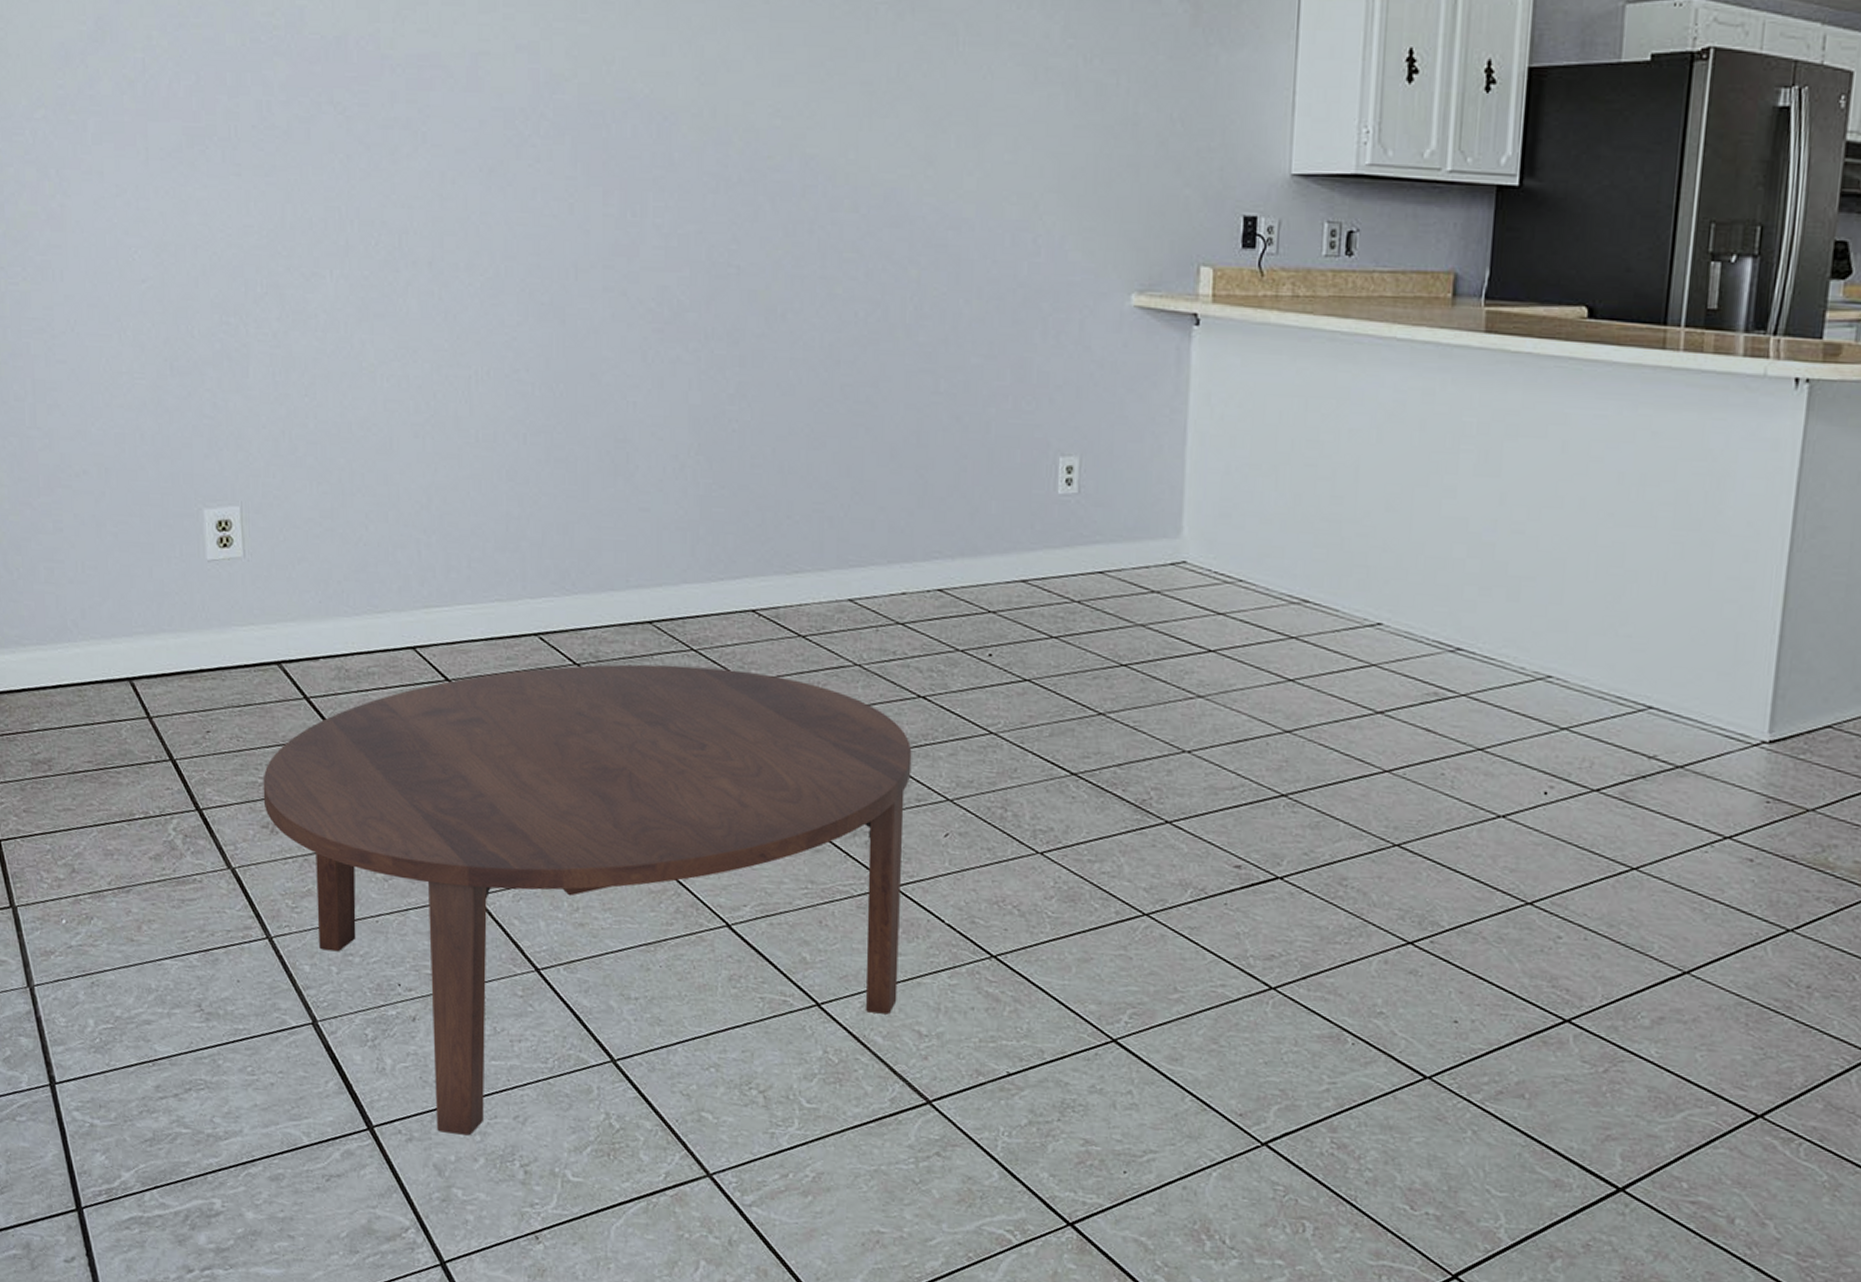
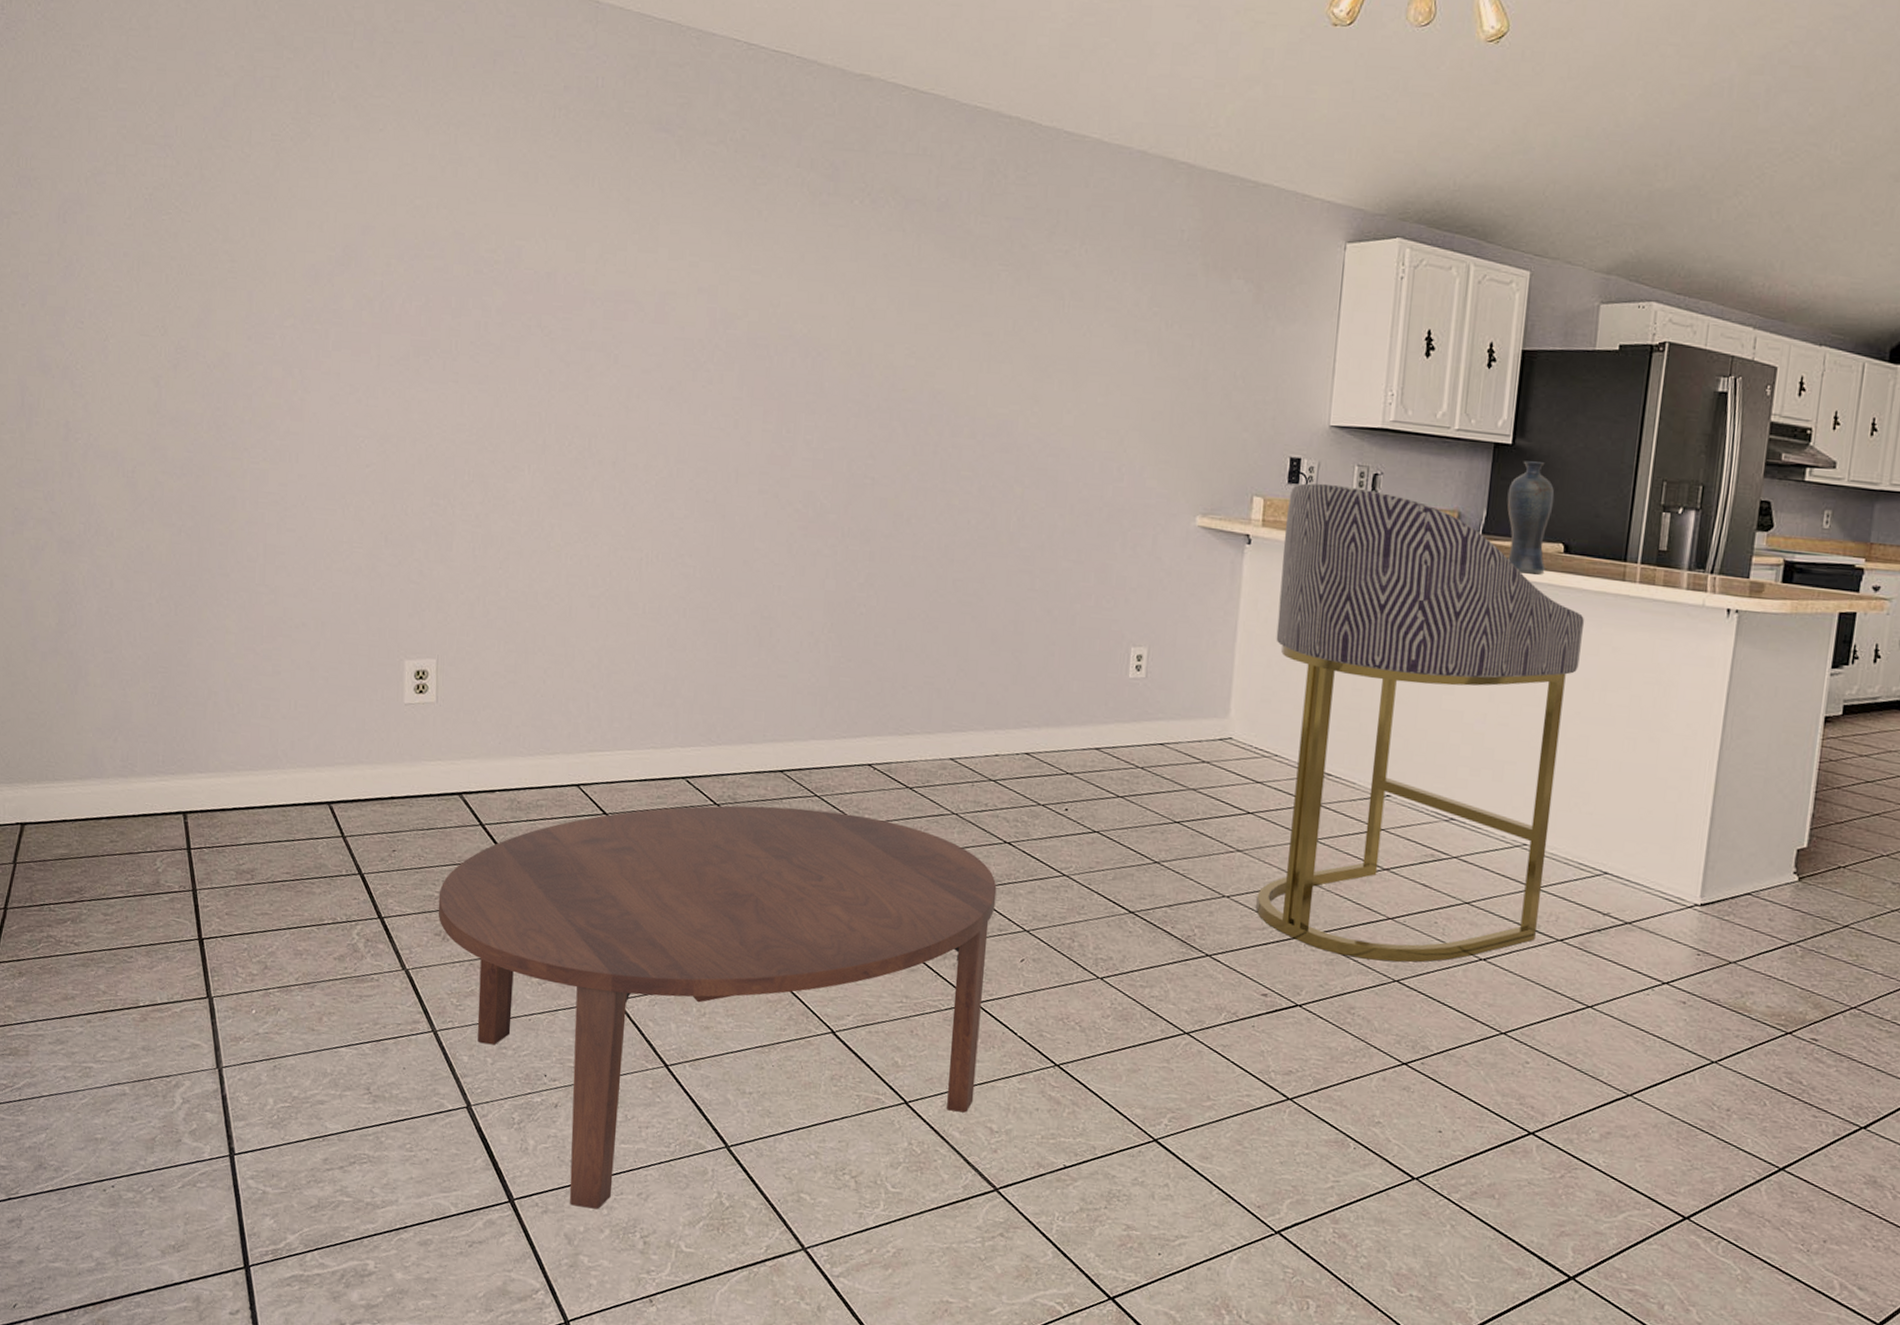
bar stool: none [1223,246,1617,823] -> present [1256,483,1585,962]
vase: none [1515,206,1575,346] -> present [1507,461,1555,575]

